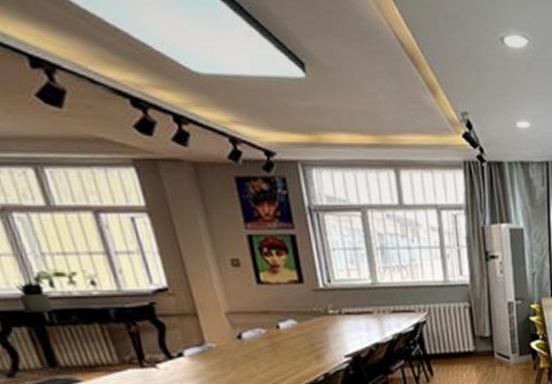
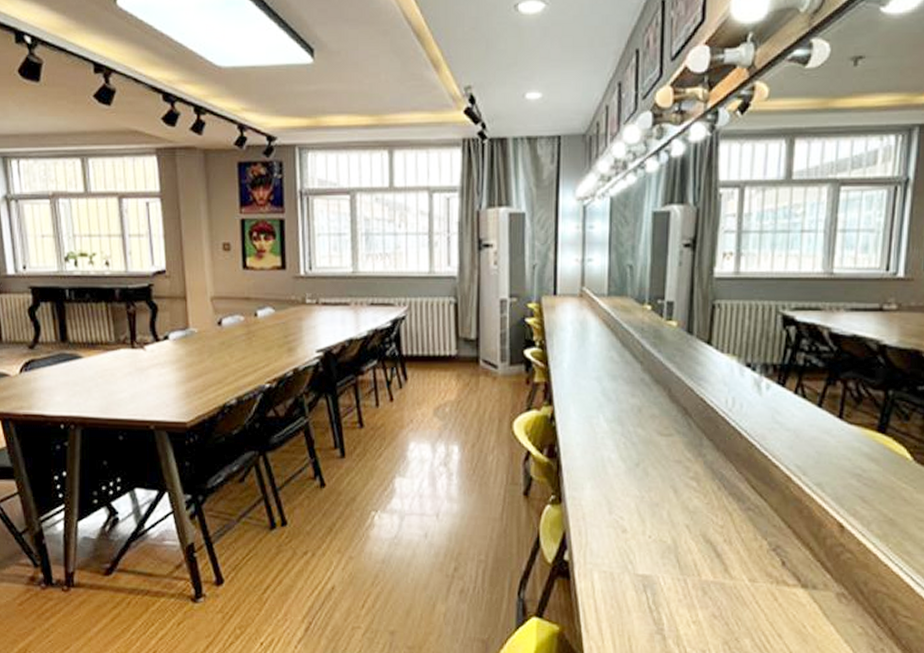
planter: present [14,281,54,314] -> none [49,260,73,291]

